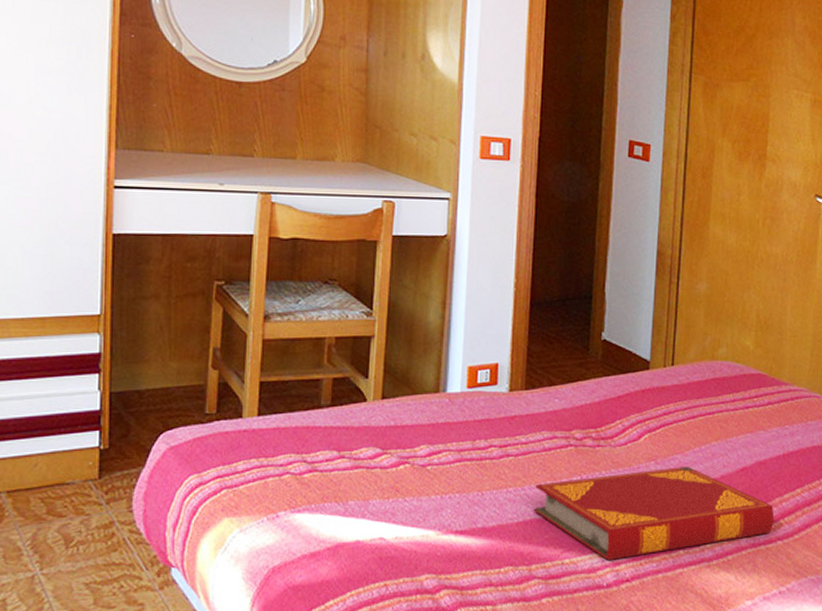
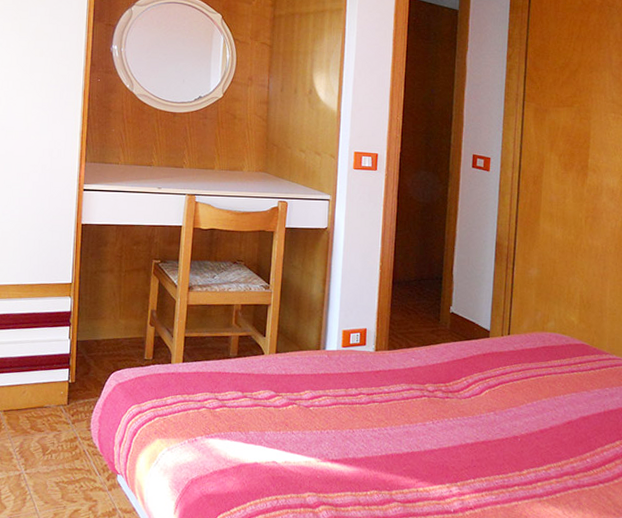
hardback book: present [534,466,774,560] -> none [394,417,596,491]

